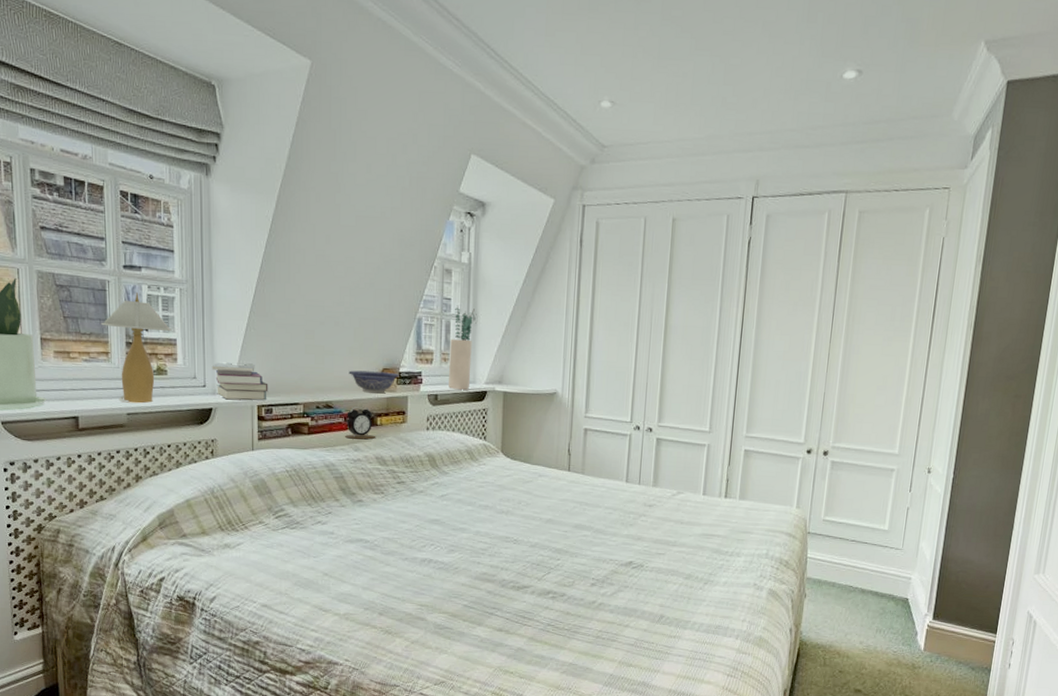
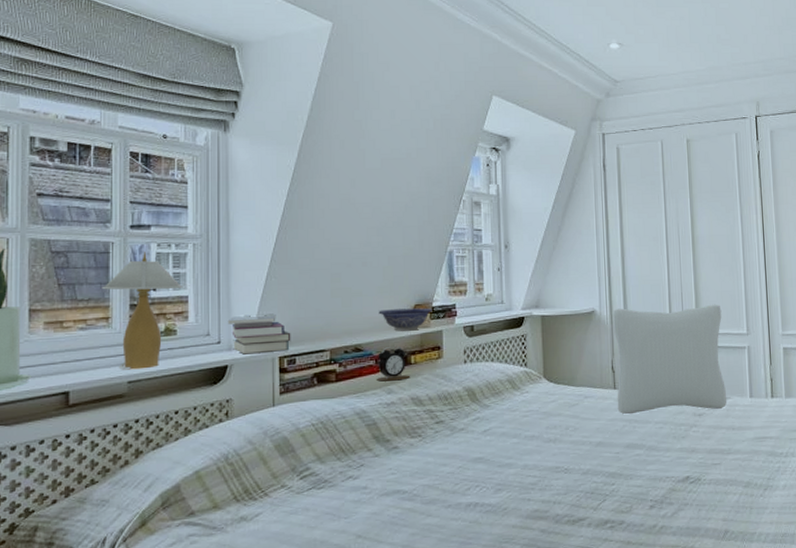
vase: present [449,305,475,390] -> none [483,235,507,318]
cushion: none [569,392,686,503] -> present [613,304,727,415]

